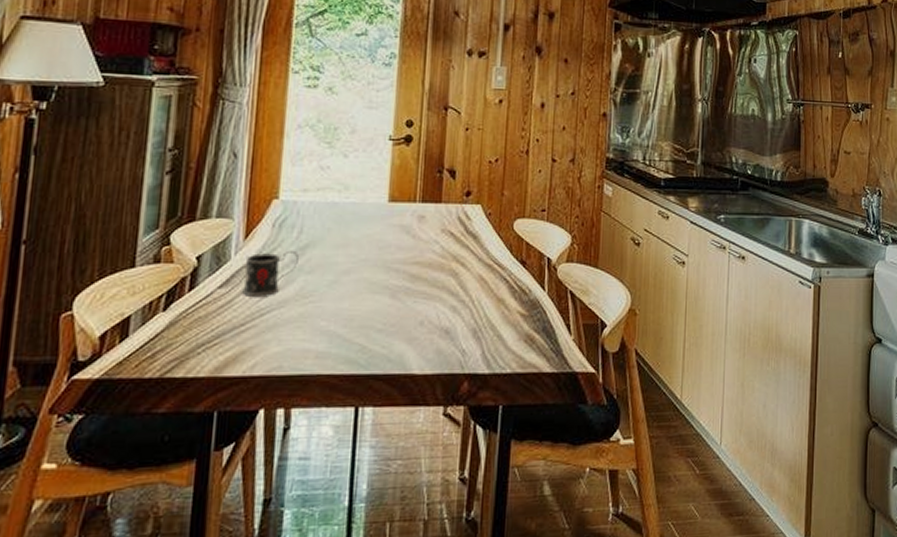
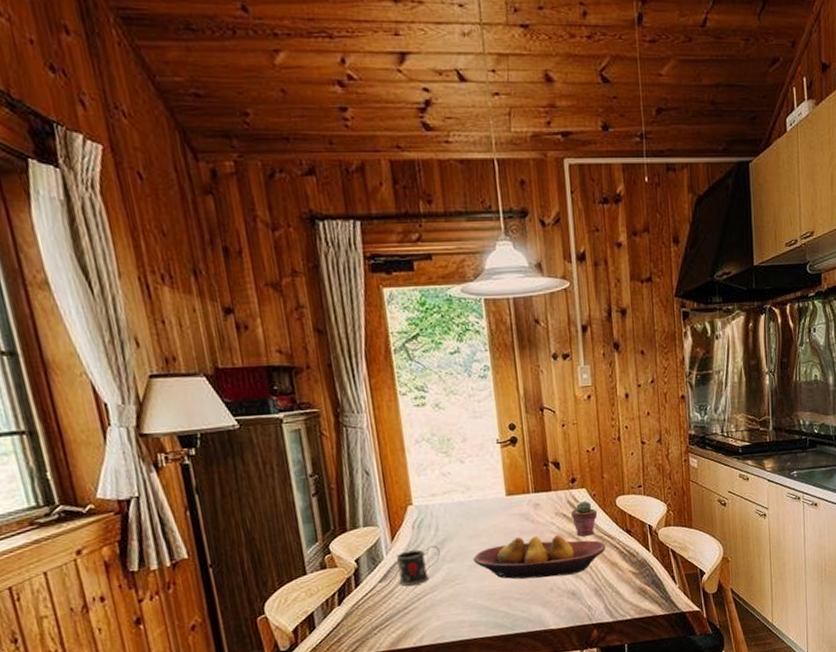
fruit bowl: none [336,254,494,308] -> present [473,535,606,579]
potted succulent: none [460,220,491,262] -> present [571,501,598,537]

